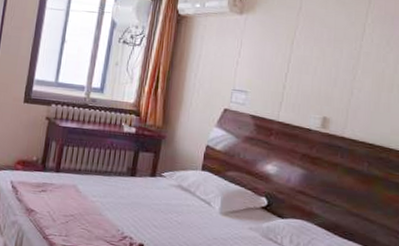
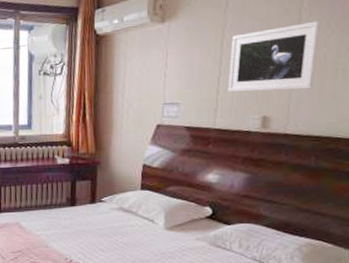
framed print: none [294,37,381,98] -> present [228,20,320,93]

